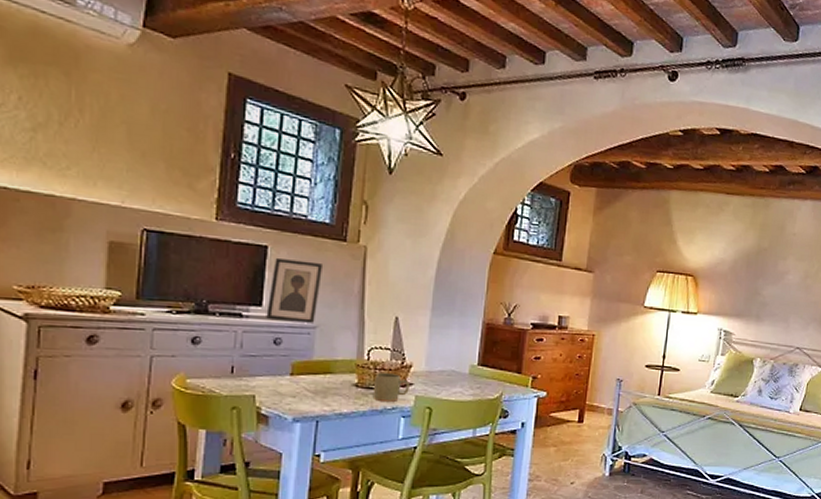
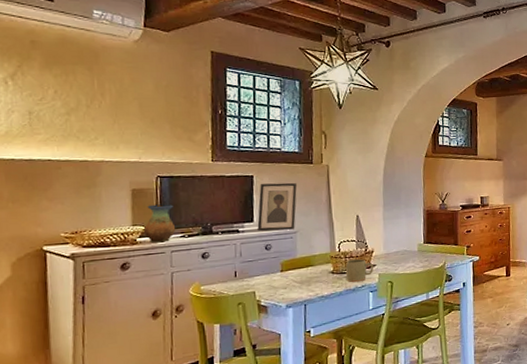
vase: none [121,265,162,316] -> present [144,204,176,243]

